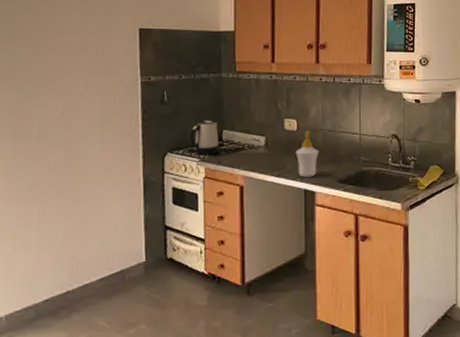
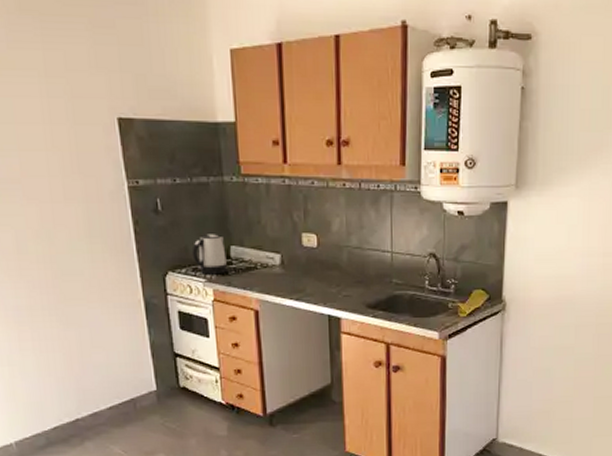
soap bottle: present [295,131,319,178] -> none [316,247,344,302]

